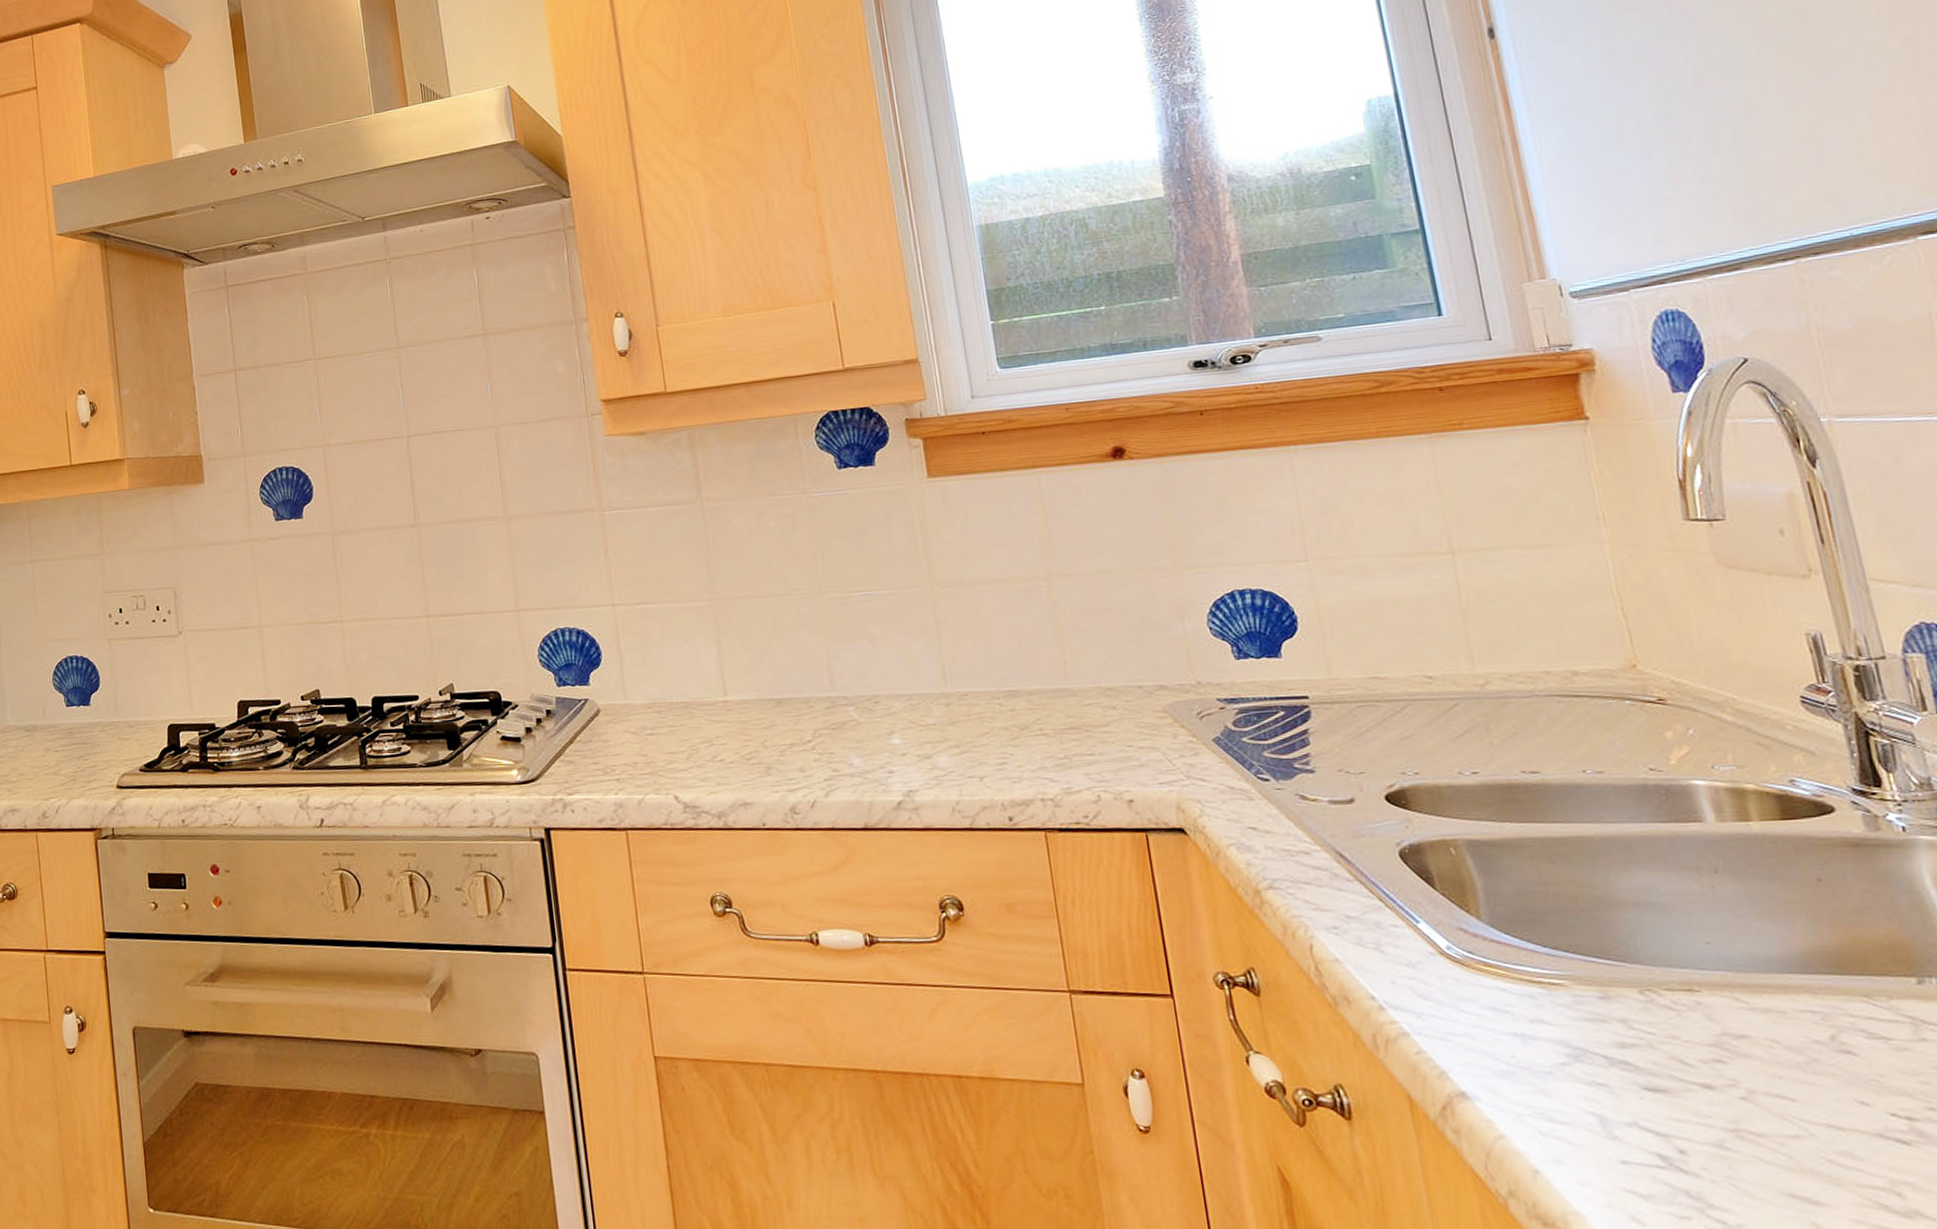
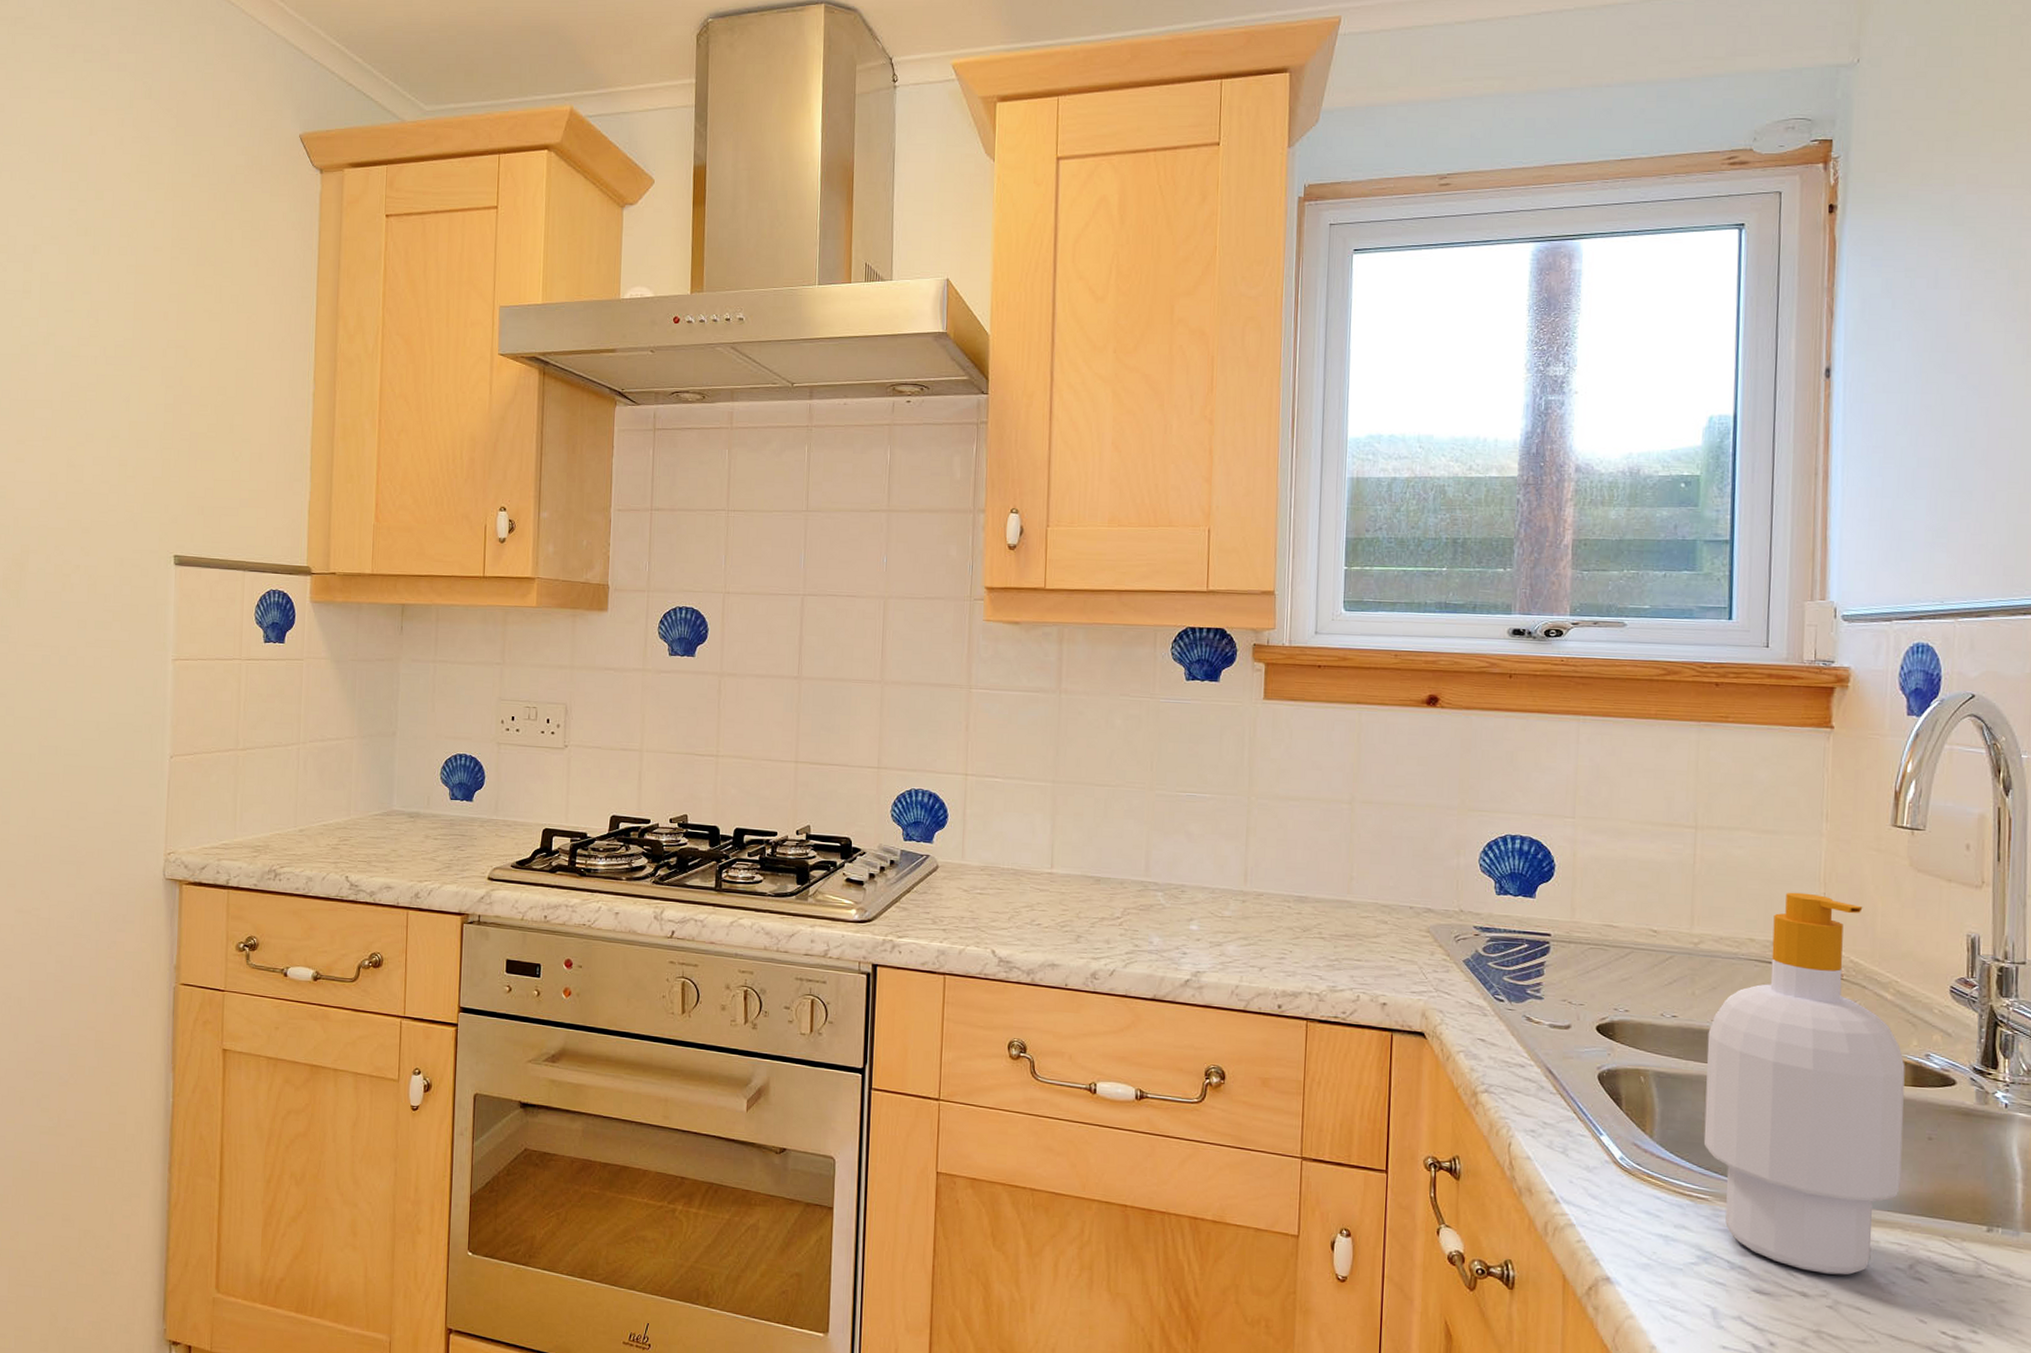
soap bottle: none [1519,610,1797,1058] -> present [1703,892,1905,1276]

